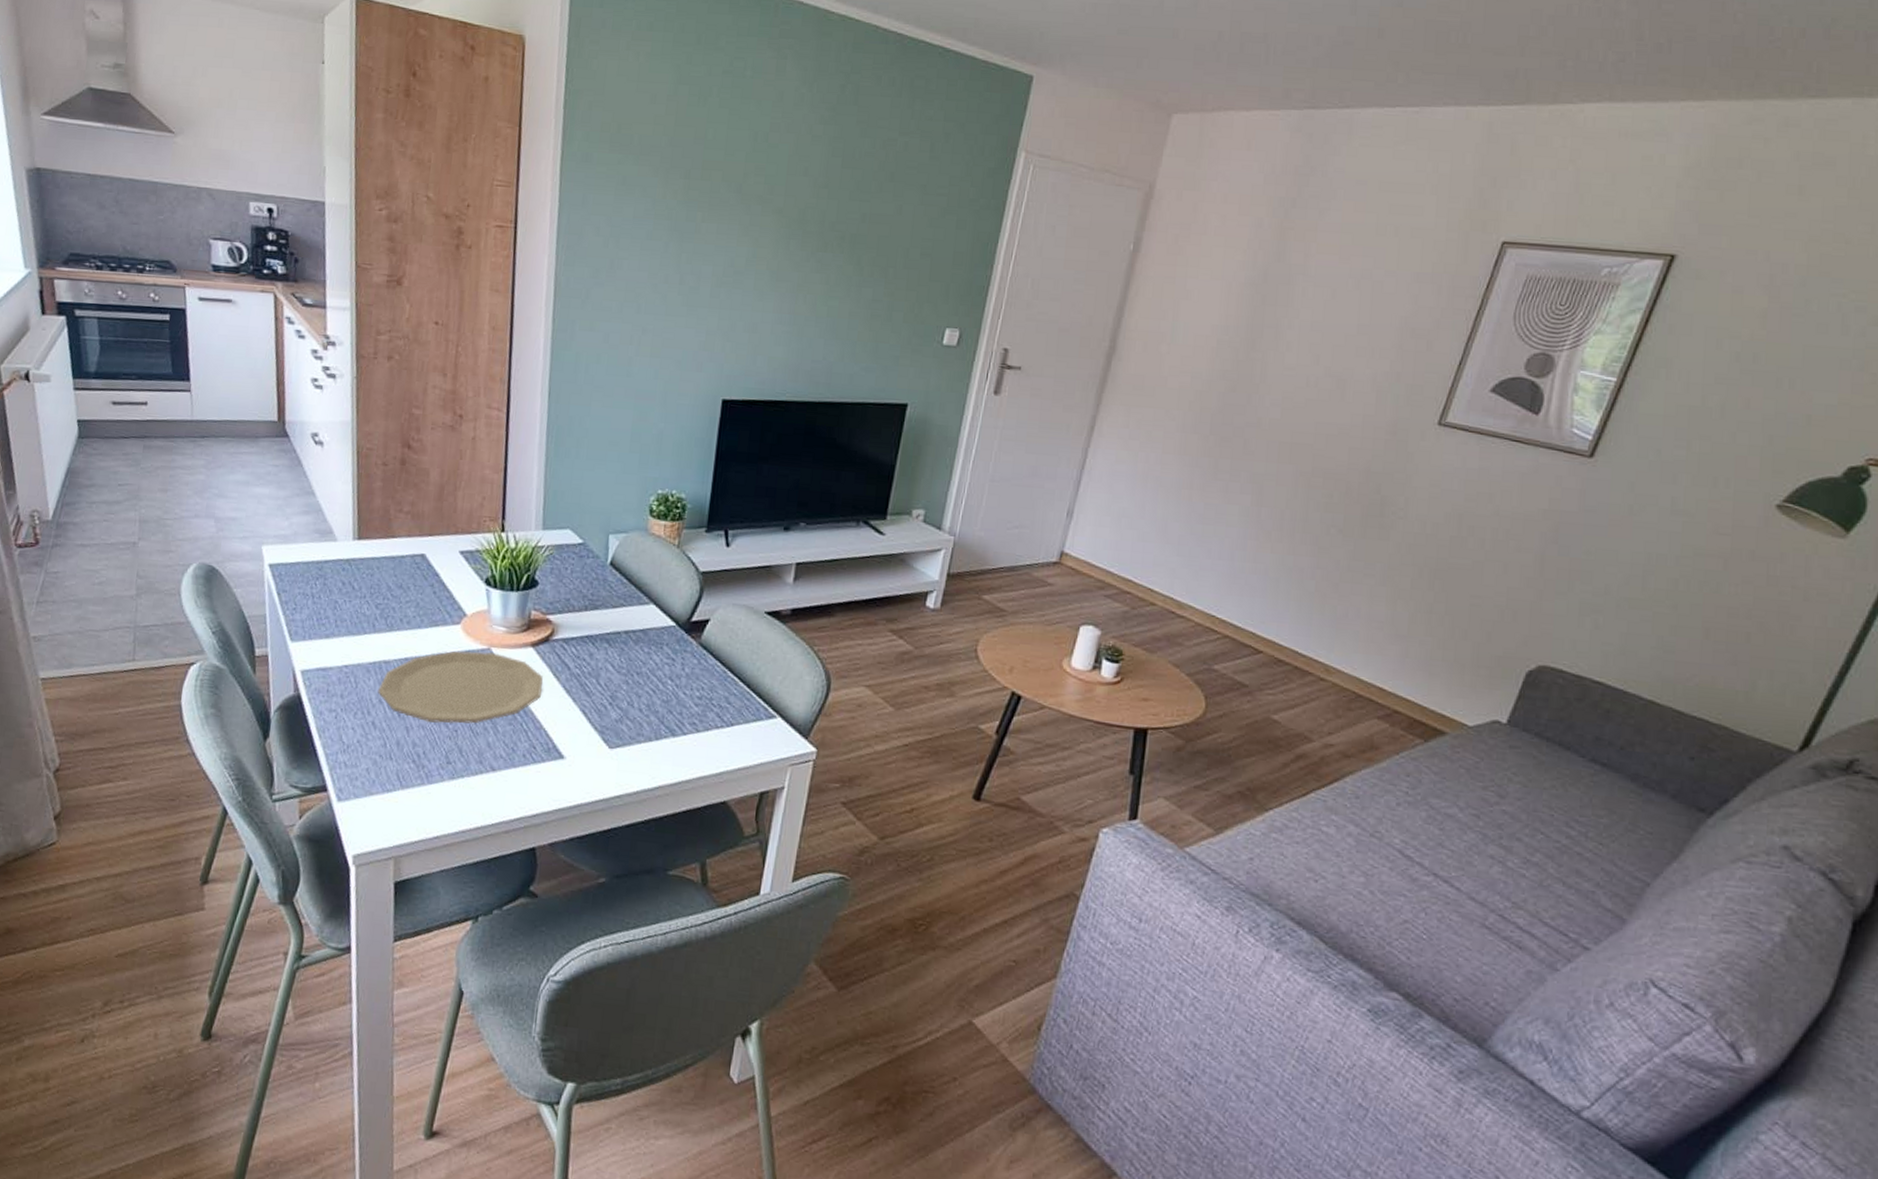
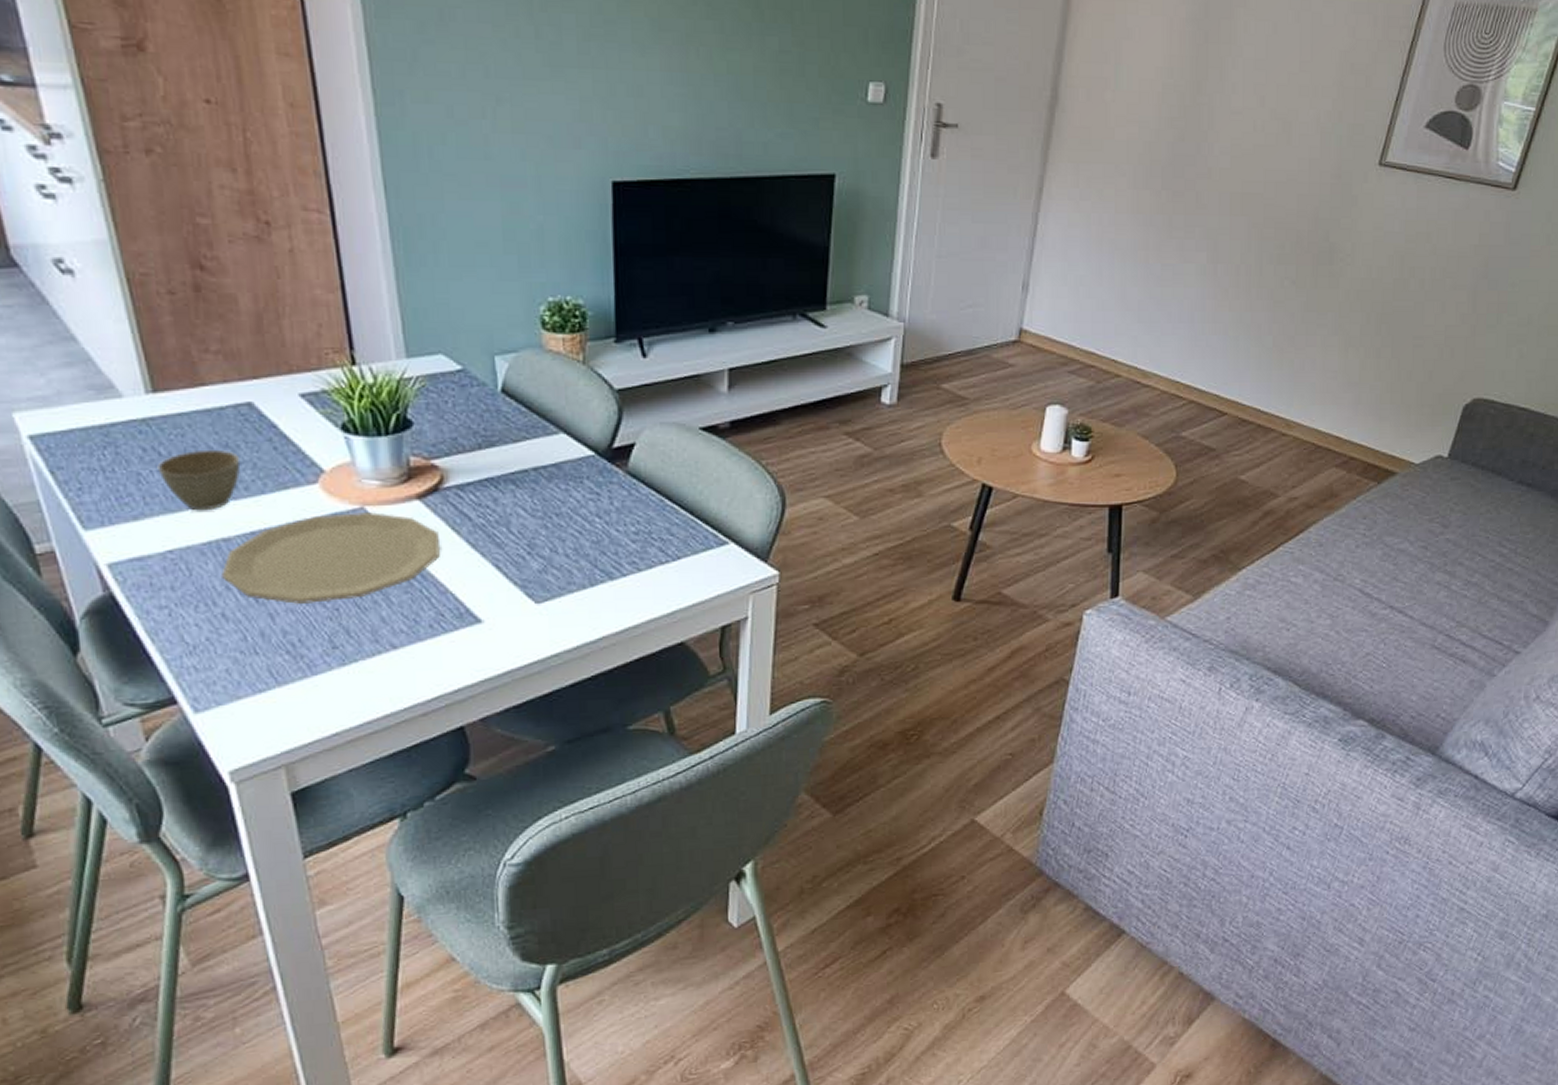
cup: none [349,588,409,637] -> present [157,449,241,511]

